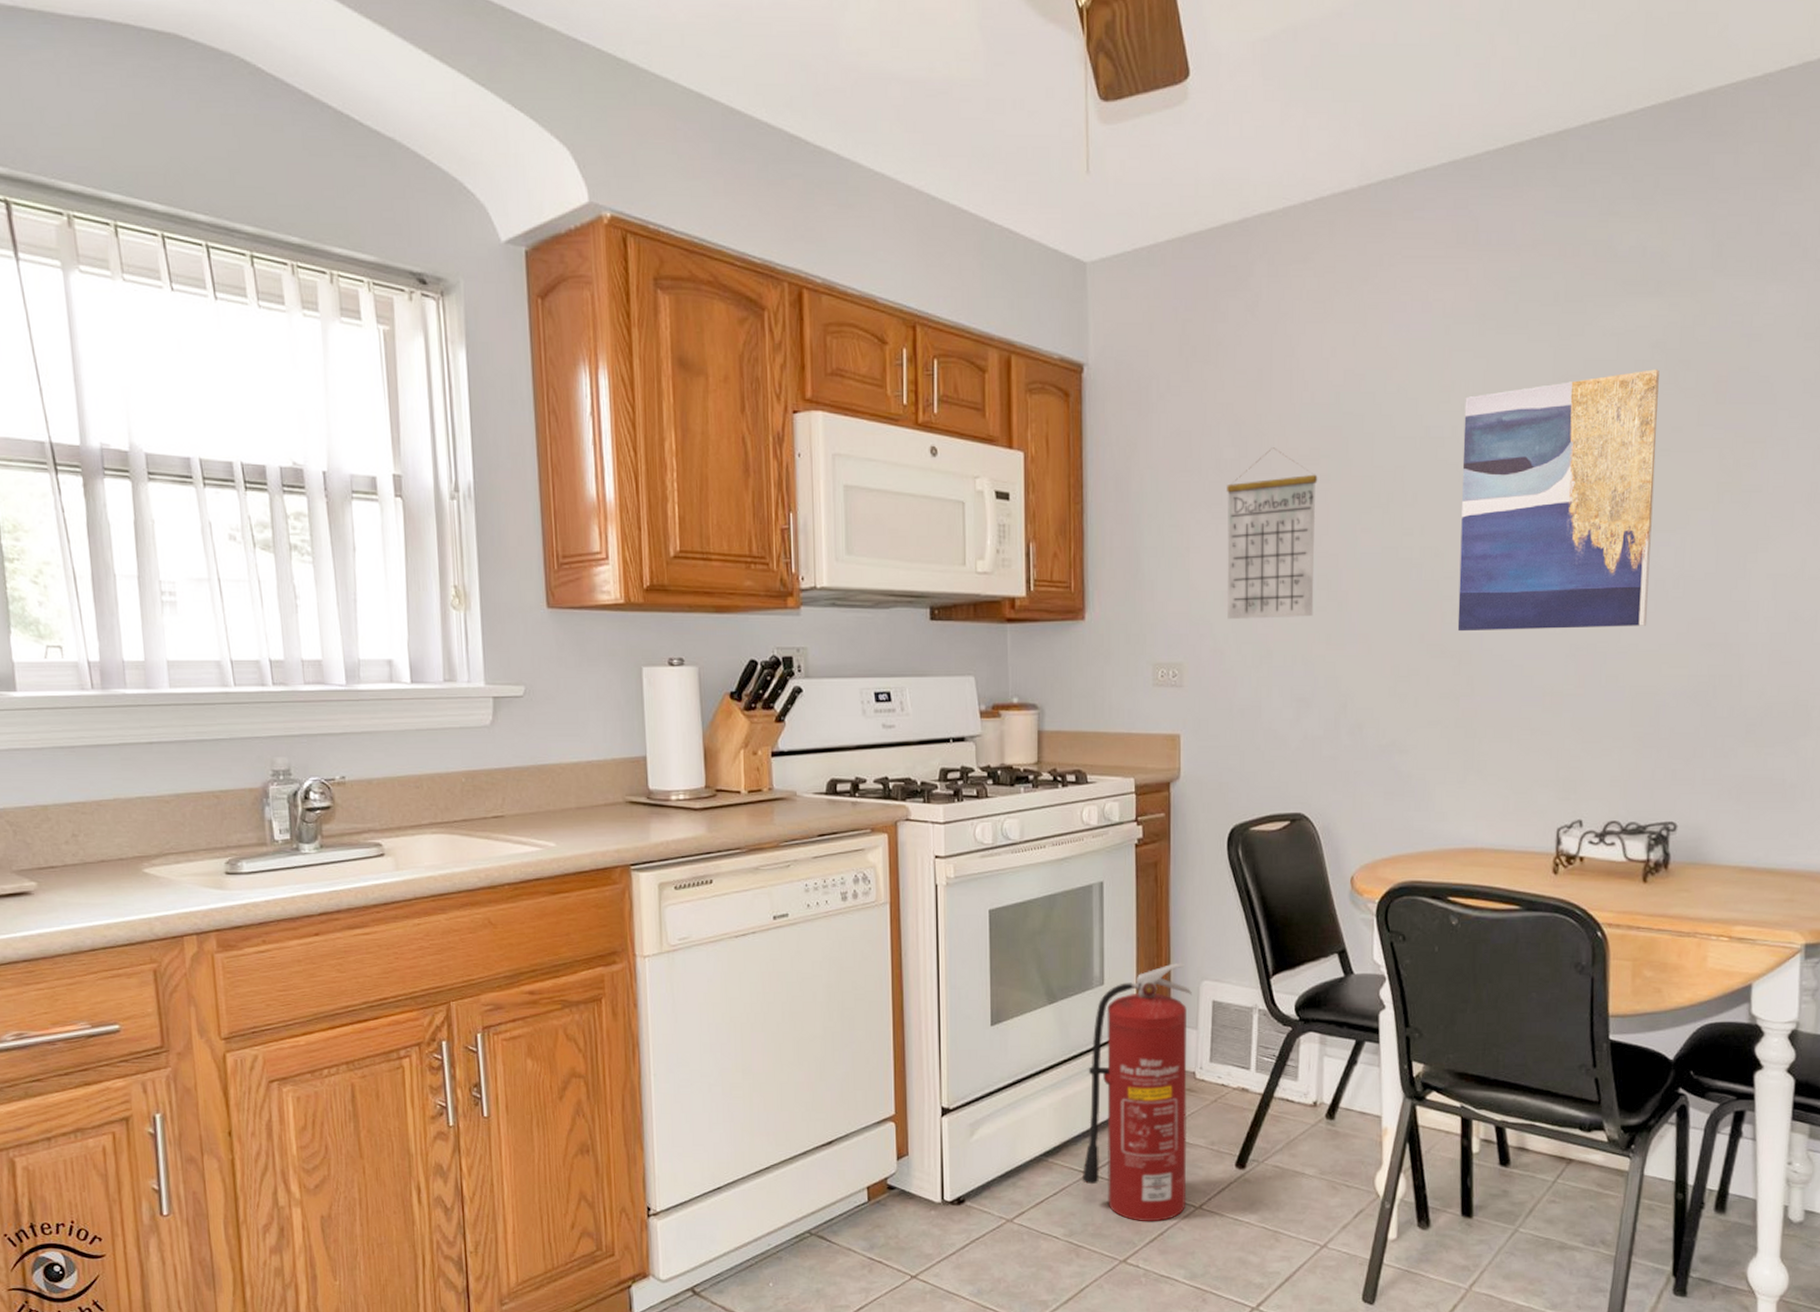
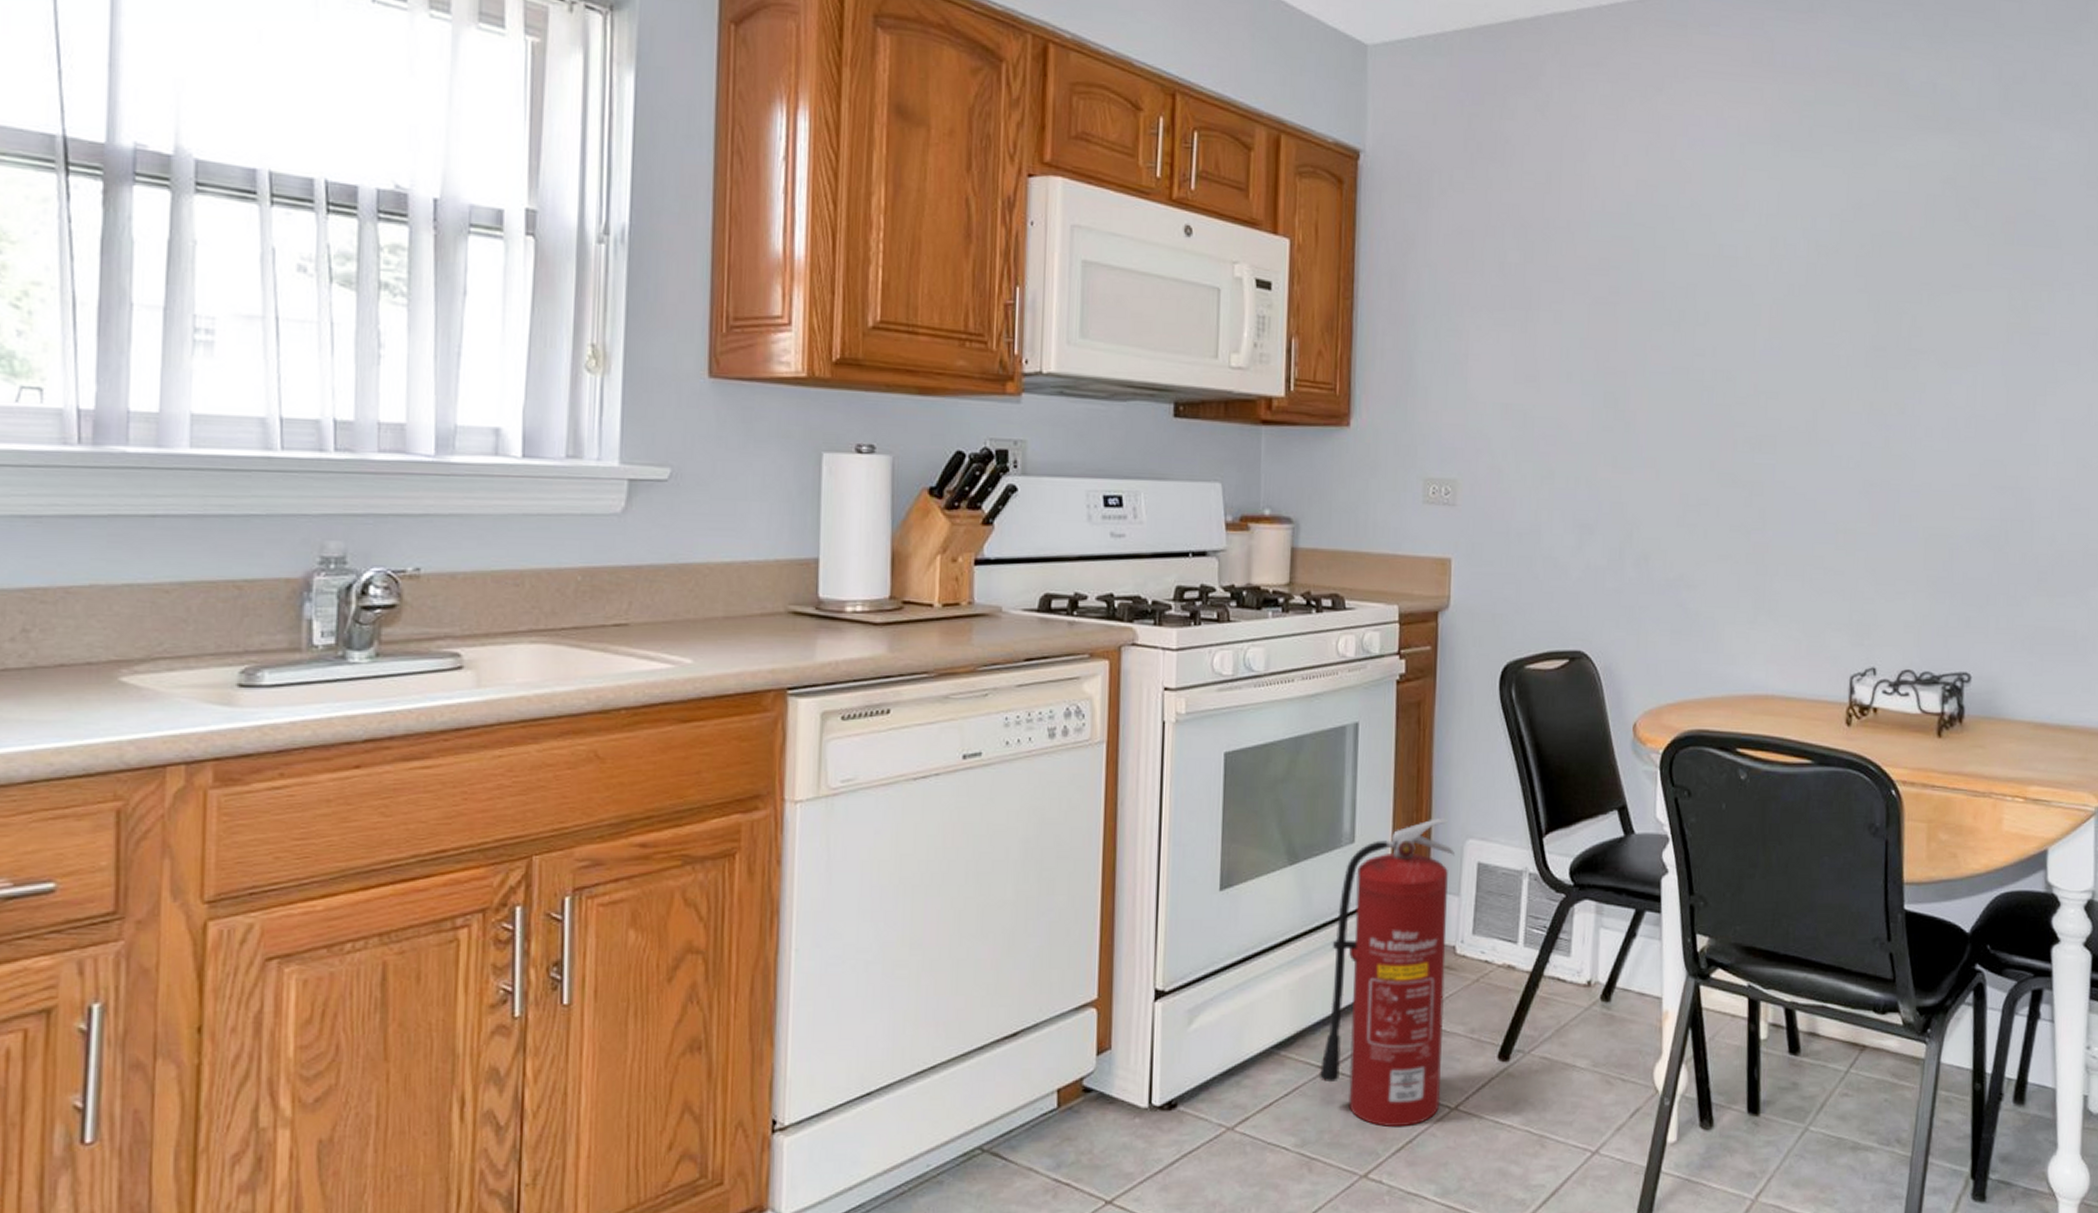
calendar: present [1227,447,1318,620] -> none [1507,254,1607,437]
wall art: present [1457,369,1659,632] -> none [1749,204,1950,465]

